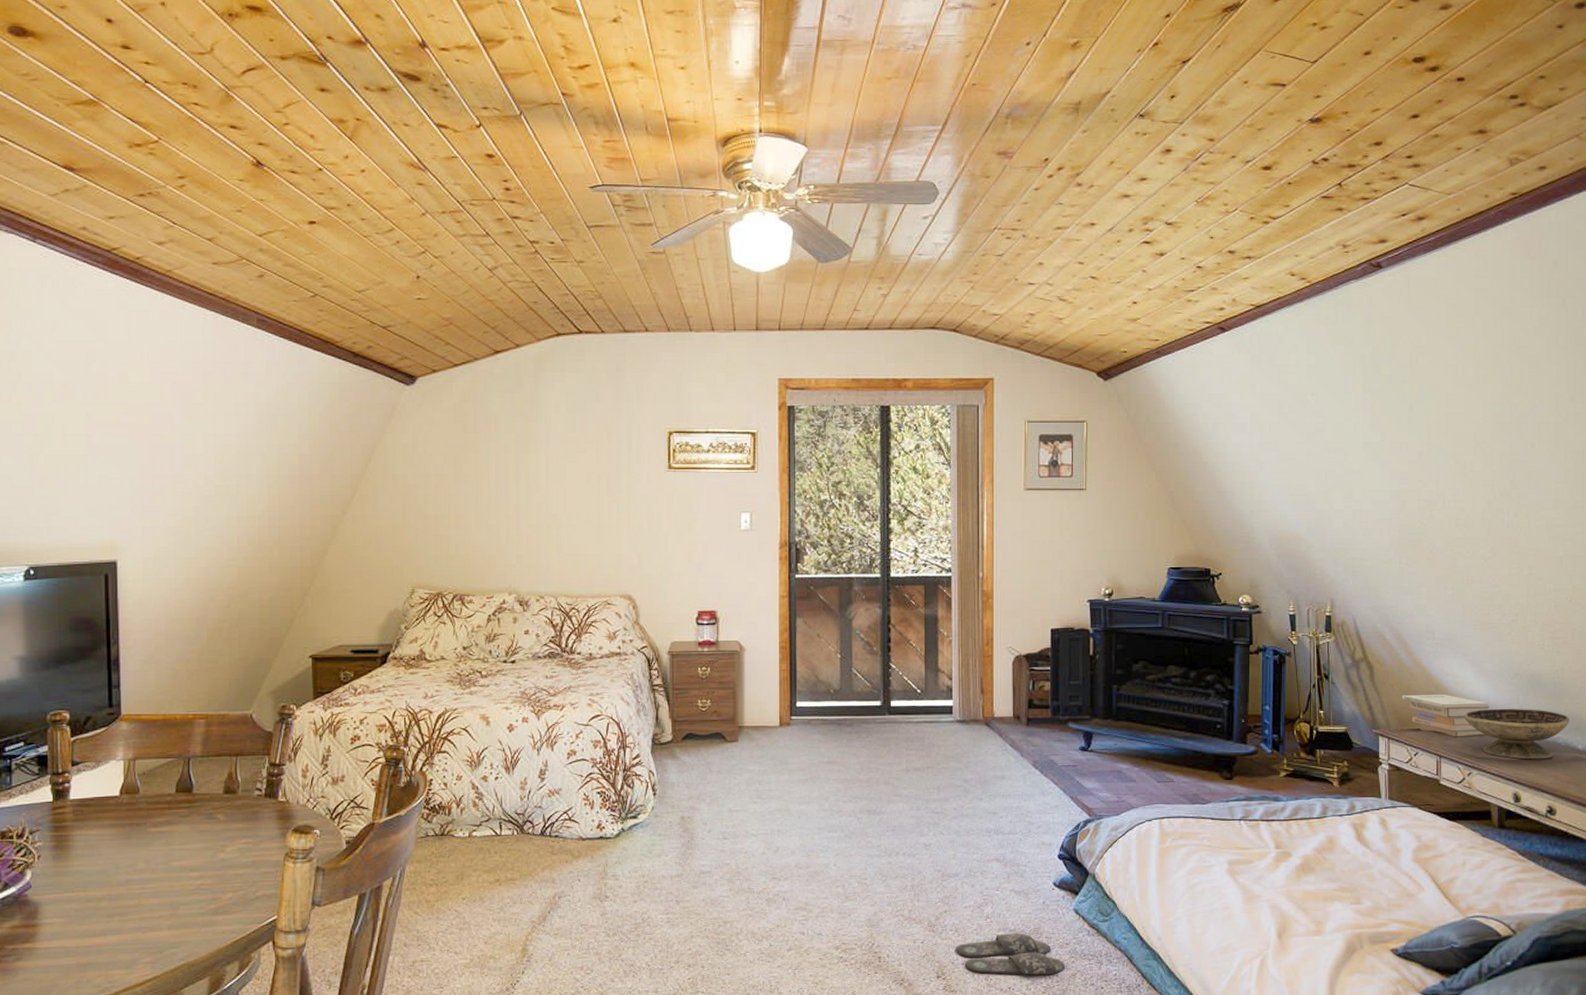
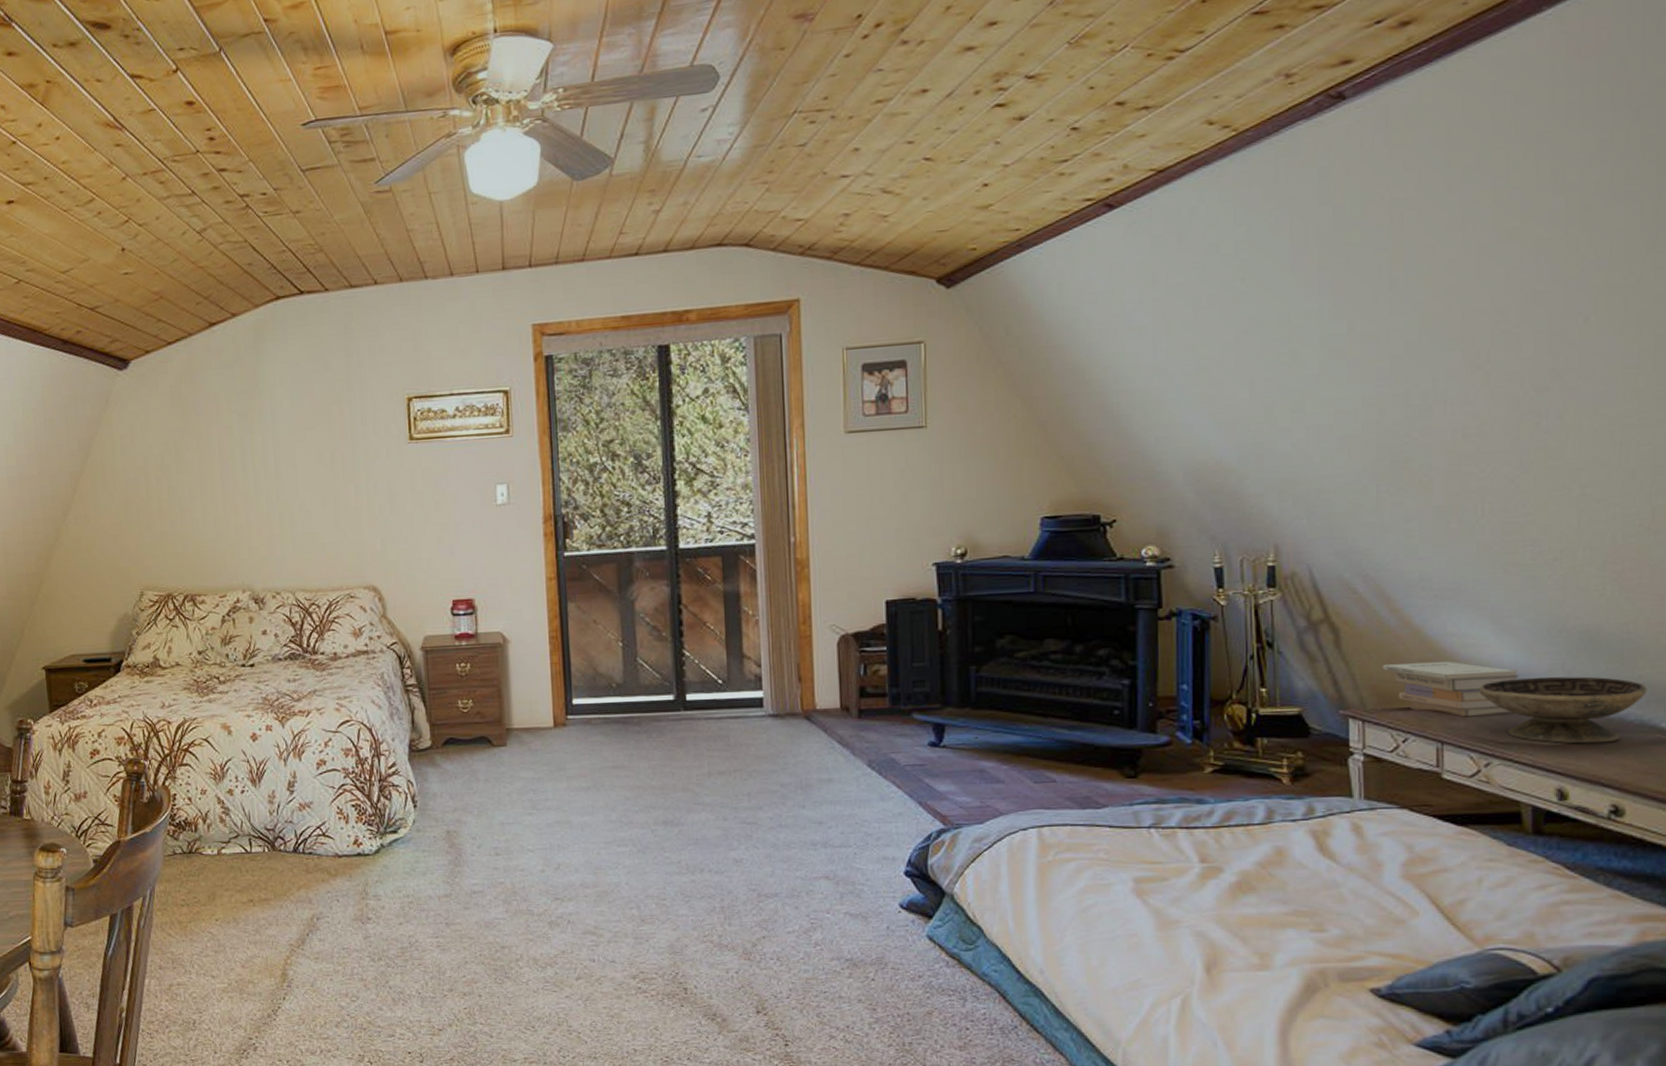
slippers: present [956,933,1065,976] -> none [778,963,918,1013]

